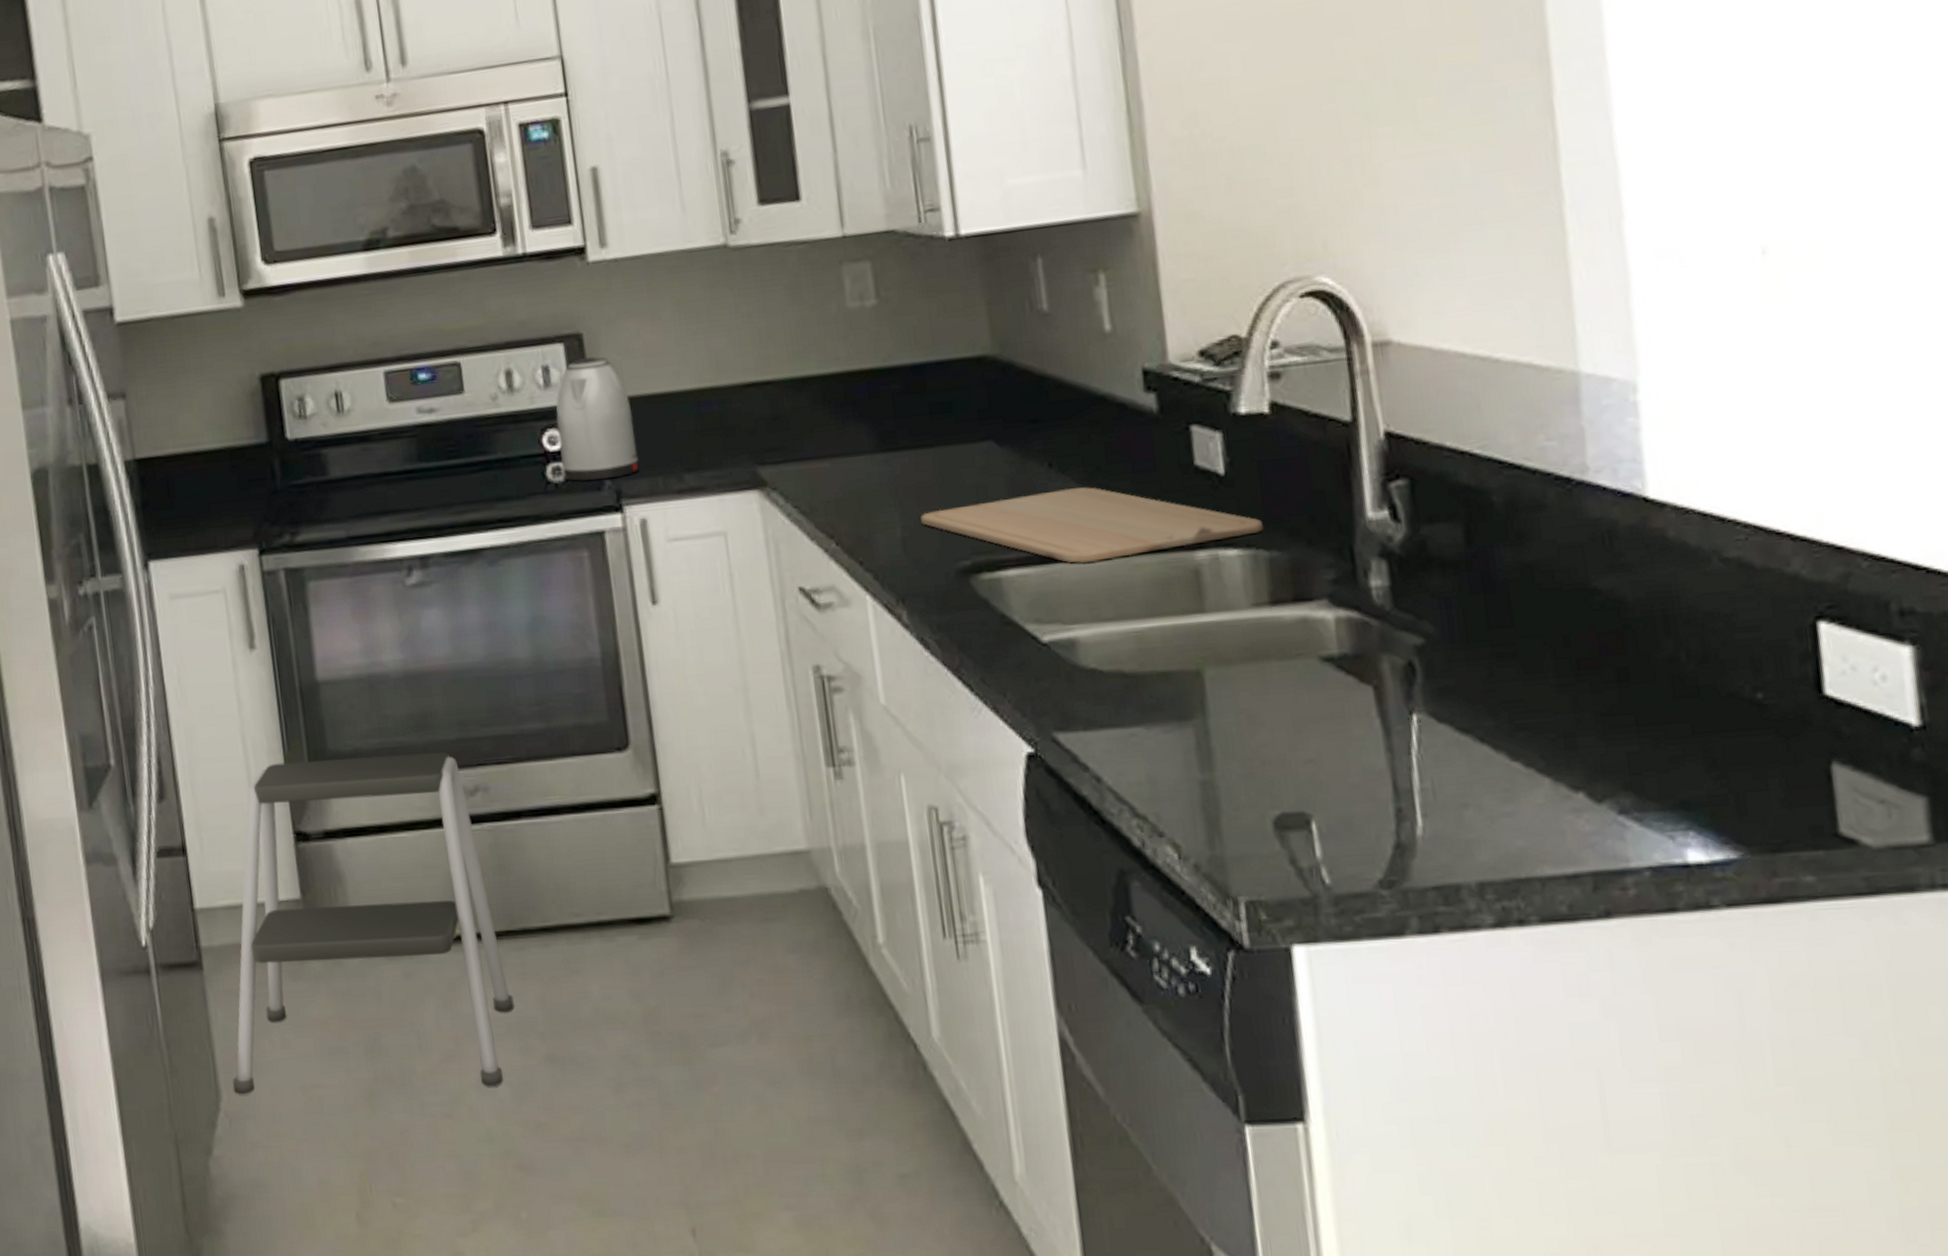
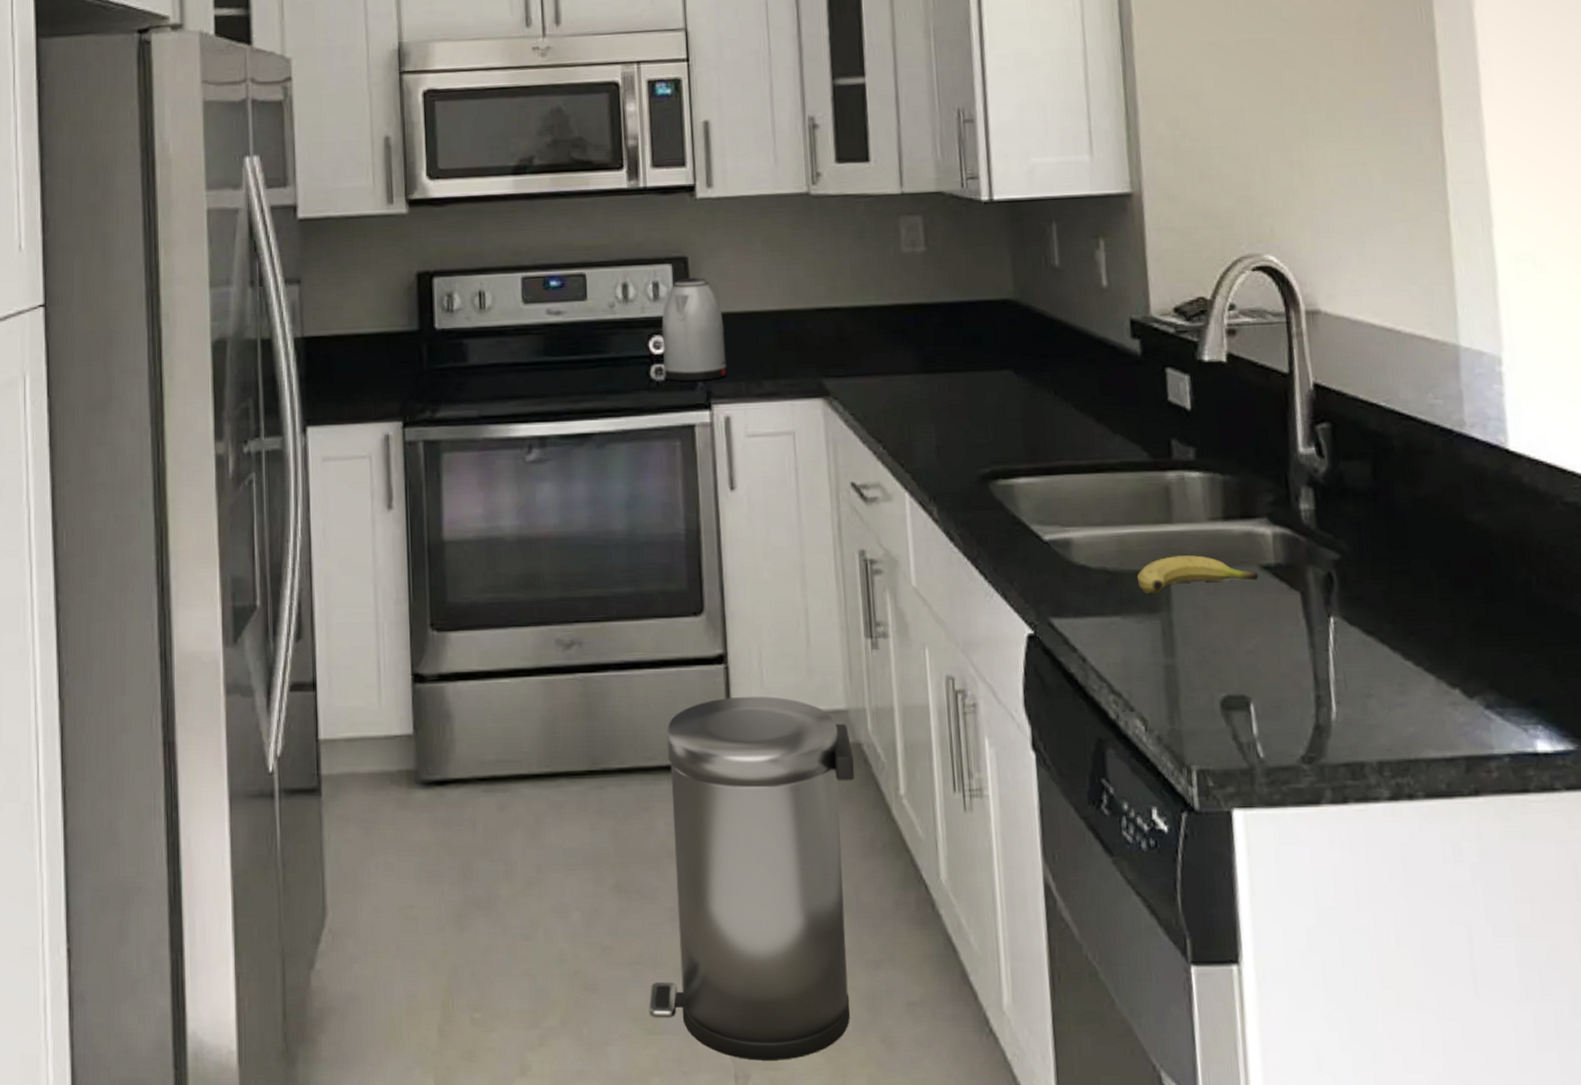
step stool: present [232,751,515,1095] -> none [338,608,591,913]
pedal bin: none [594,839,832,1242] -> present [648,696,855,1060]
chopping board: present [921,487,1264,564] -> none [952,413,1220,477]
fruit: none [1161,649,1319,699] -> present [1137,555,1259,595]

